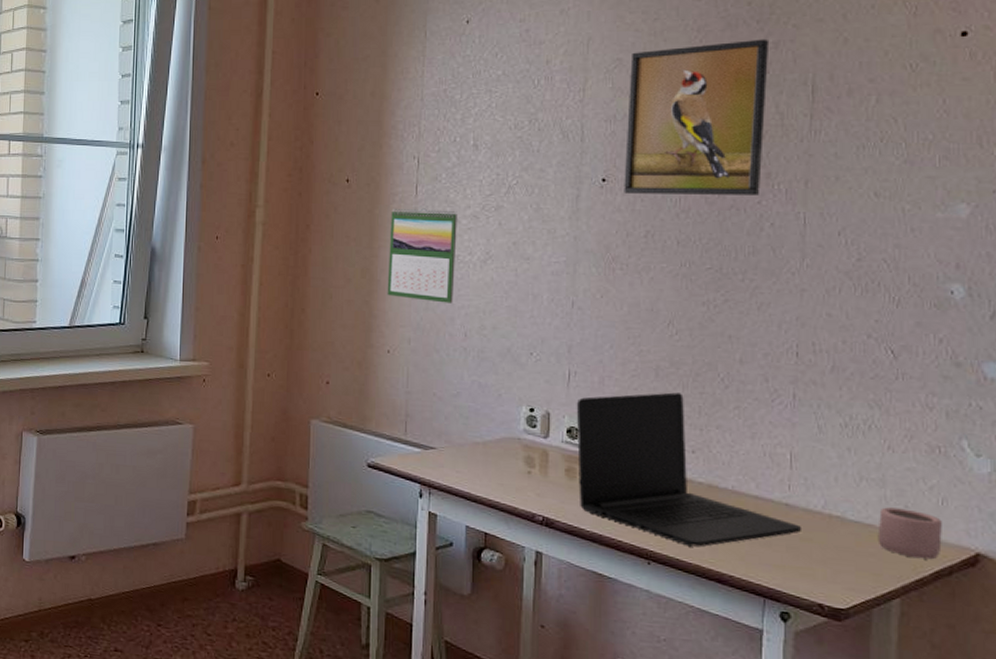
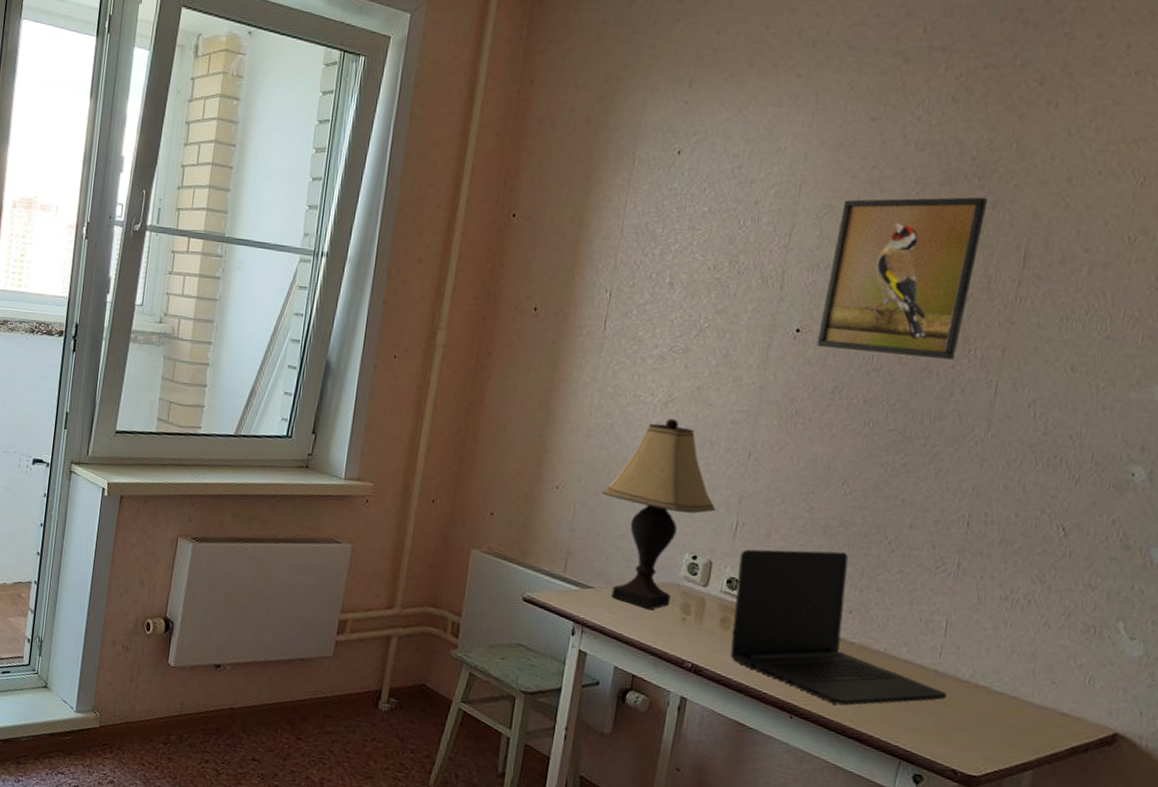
calendar: present [387,208,457,304] -> none [562,342,644,444]
lamp: none [432,275,547,466] -> present [601,418,716,610]
mug: present [877,507,943,560] -> none [1019,681,1087,736]

